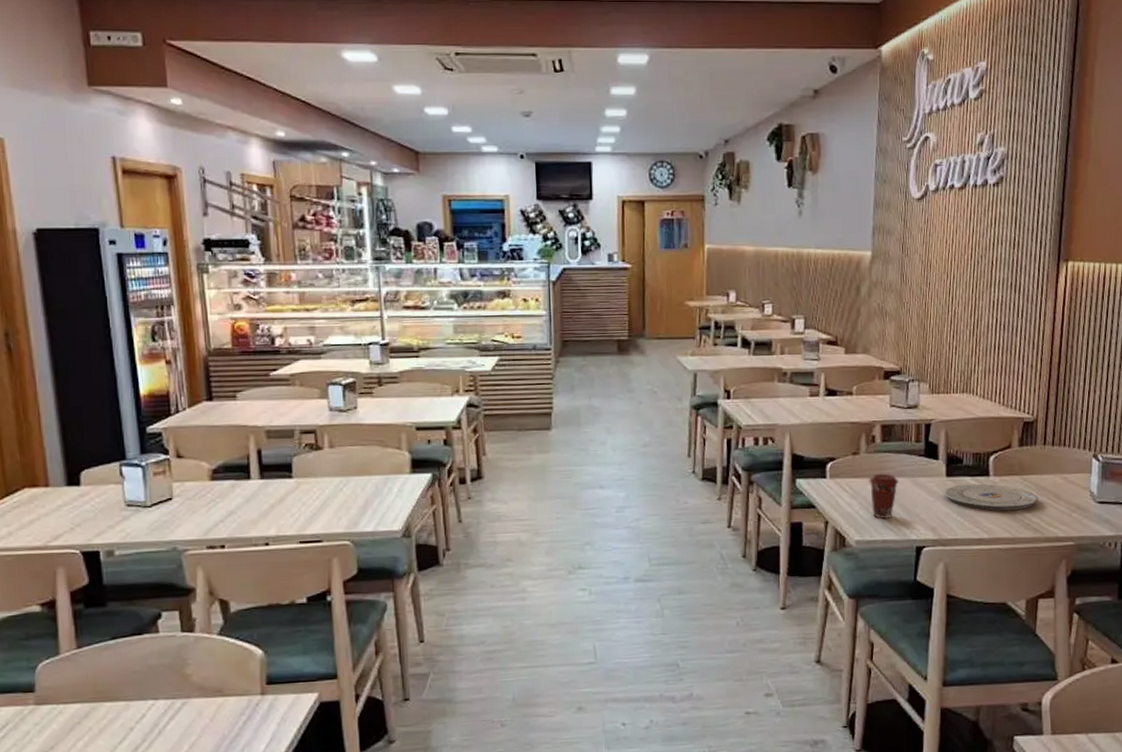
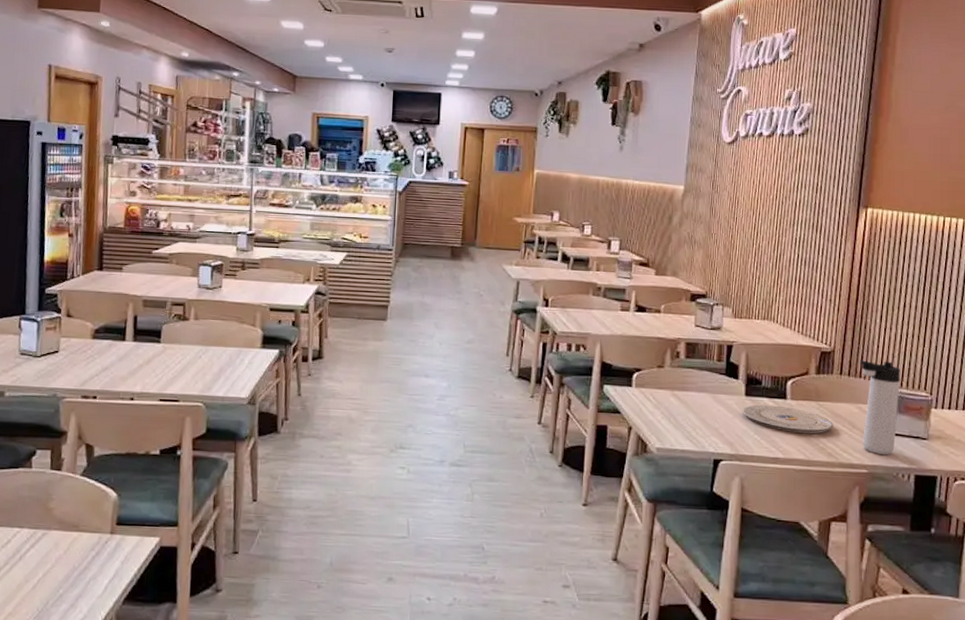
coffee cup: present [868,473,899,519] -> none [671,387,700,430]
thermos bottle: none [1063,426,1106,524] -> present [859,360,901,455]

